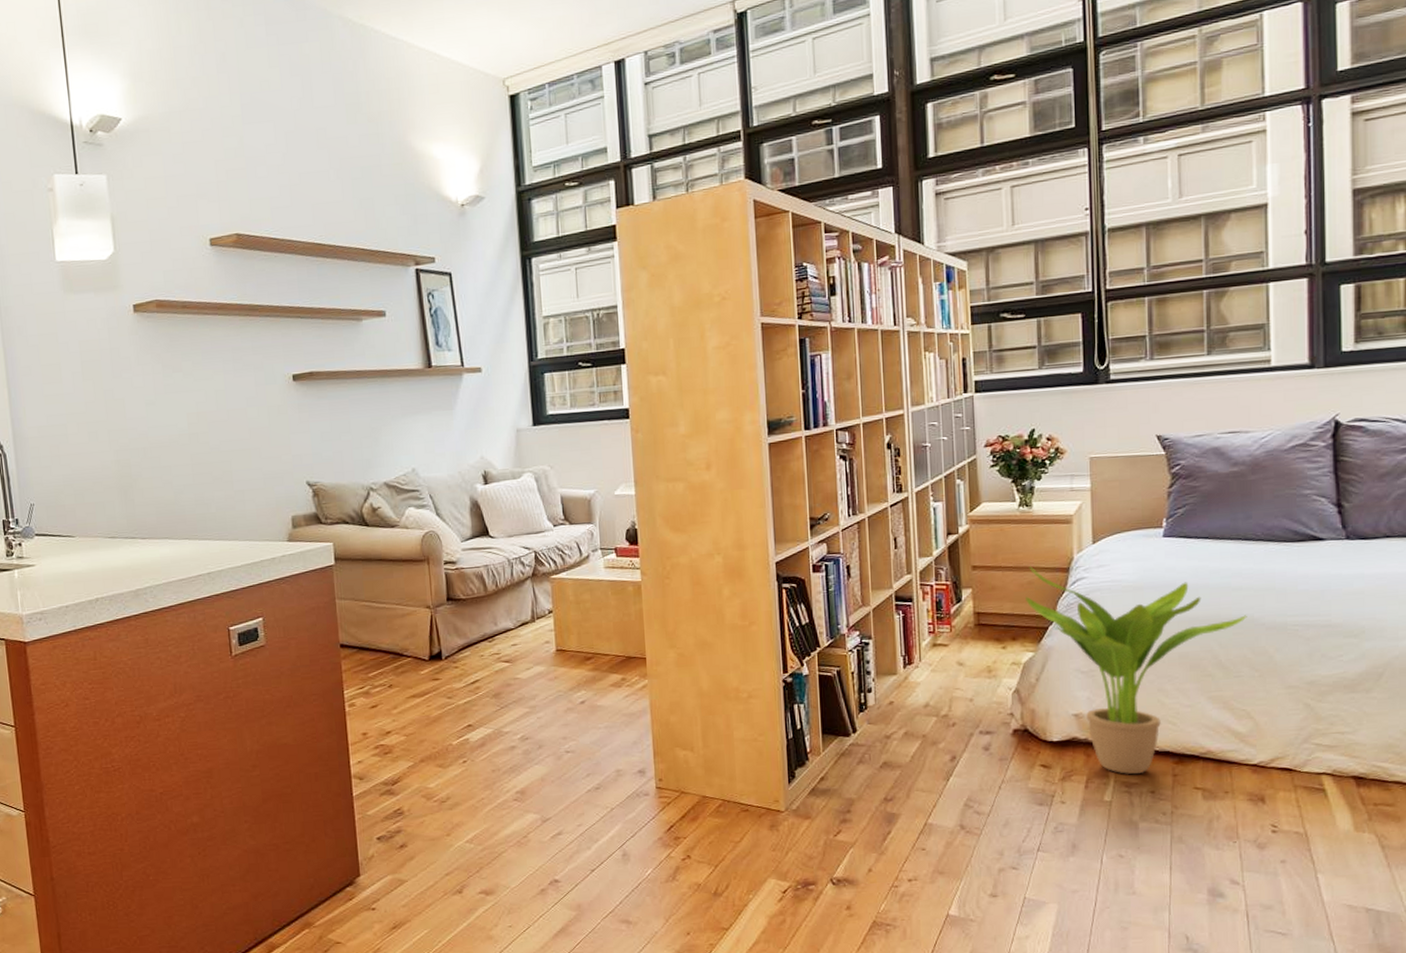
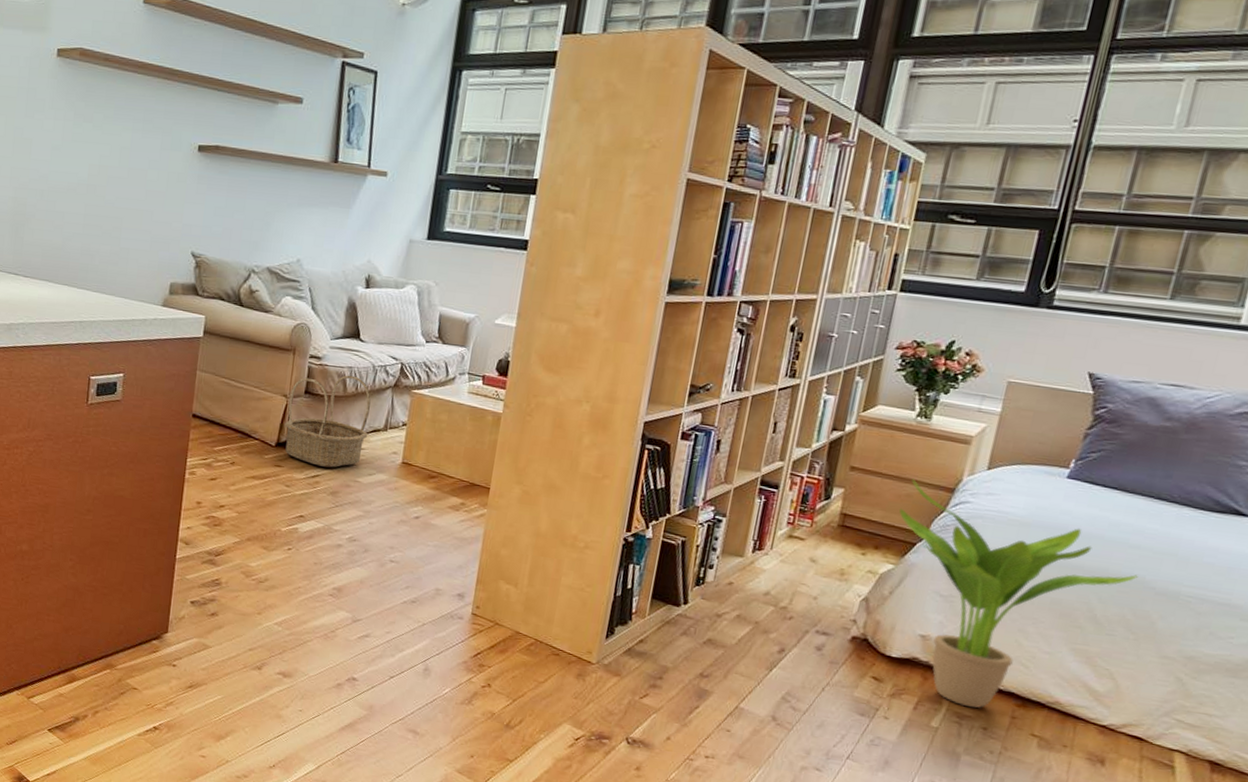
basket: none [433,573,518,671] -> present [284,375,371,468]

